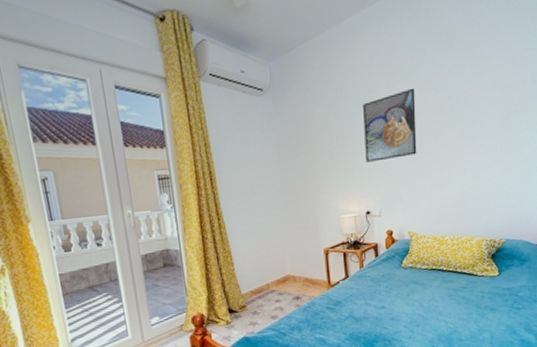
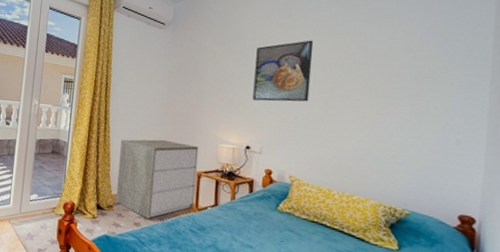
dresser: none [240,222,326,310] -> present [115,139,199,220]

